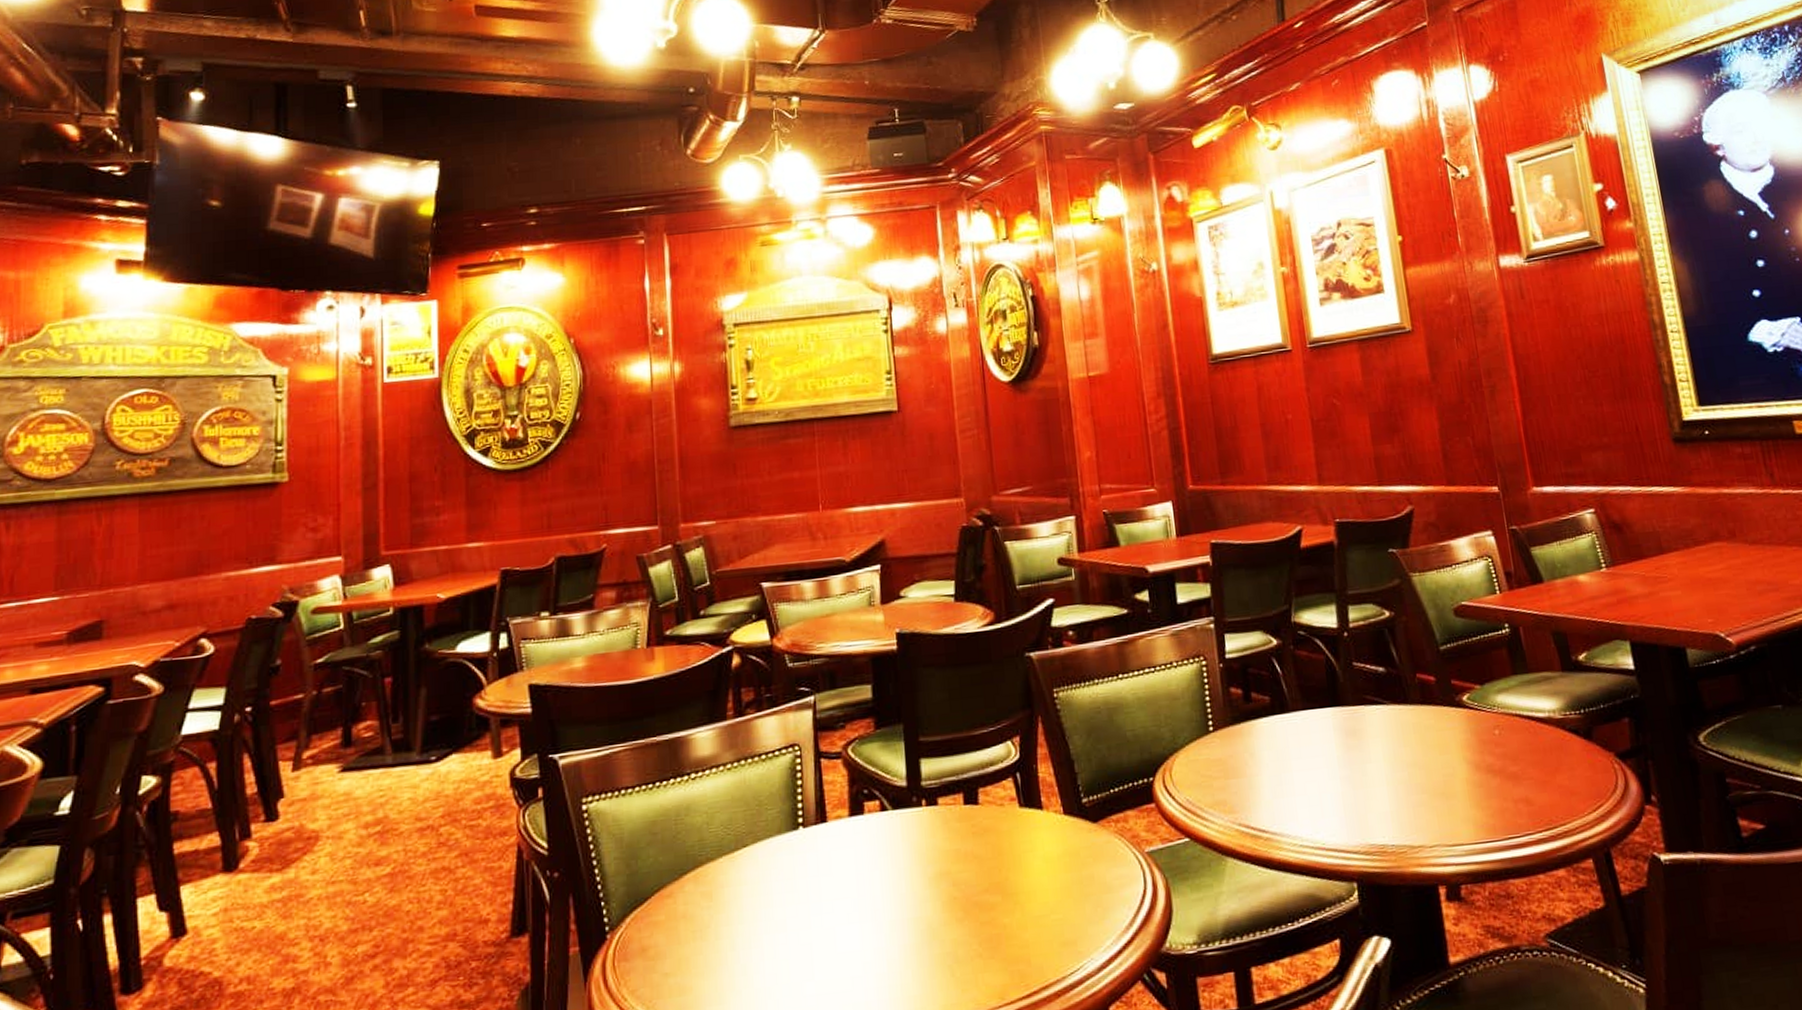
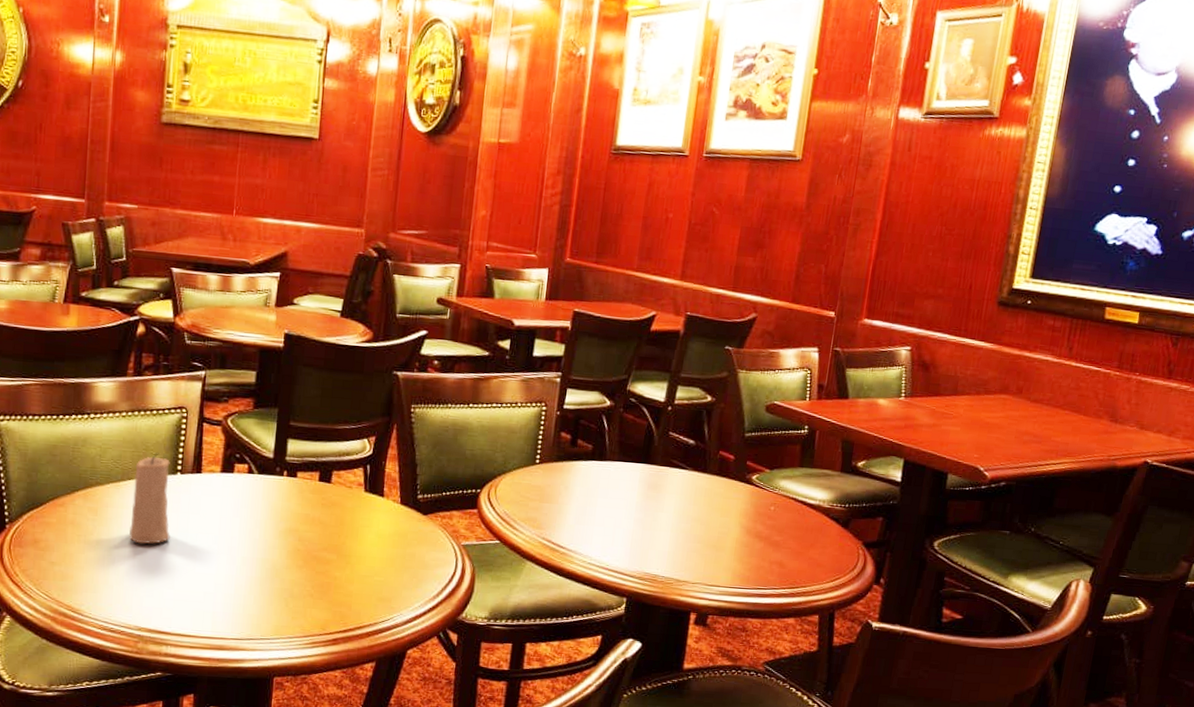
candle: none [749,806,801,928] -> present [129,453,170,544]

